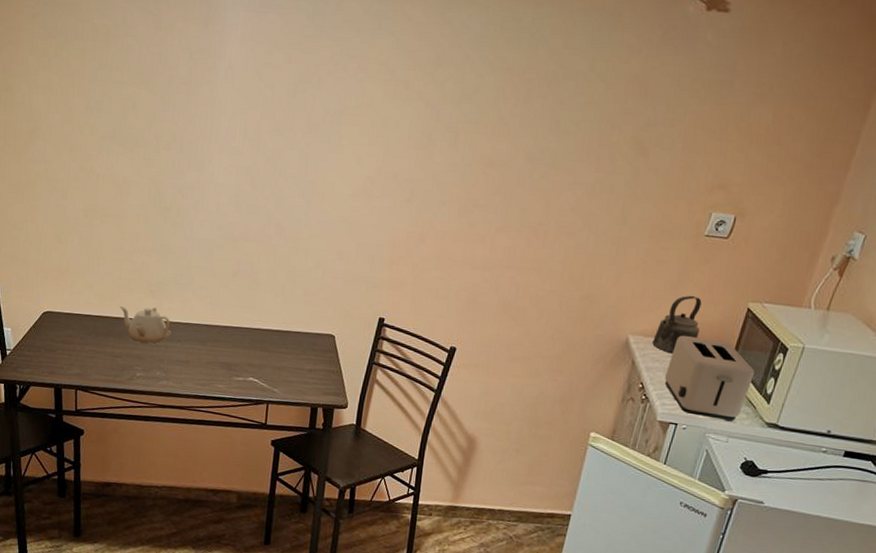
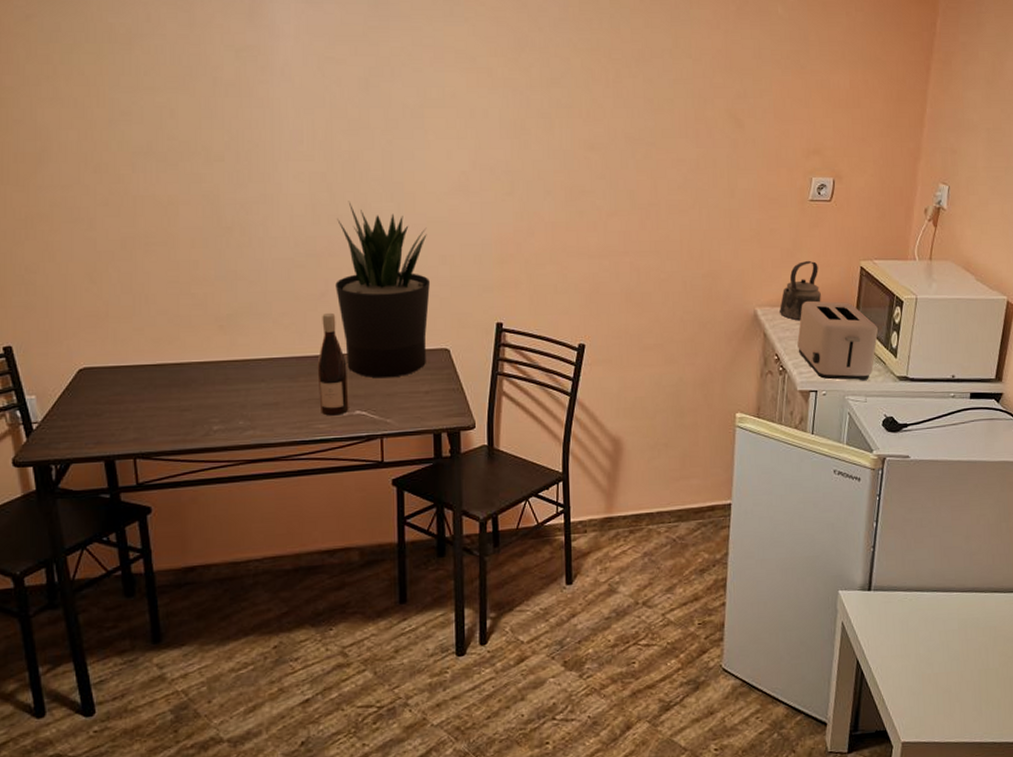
teapot: present [119,306,172,343] -> none [181,345,253,389]
bottle: none [221,290,247,379] -> present [317,312,349,416]
planter: none [246,194,330,354] -> present [335,201,430,378]

